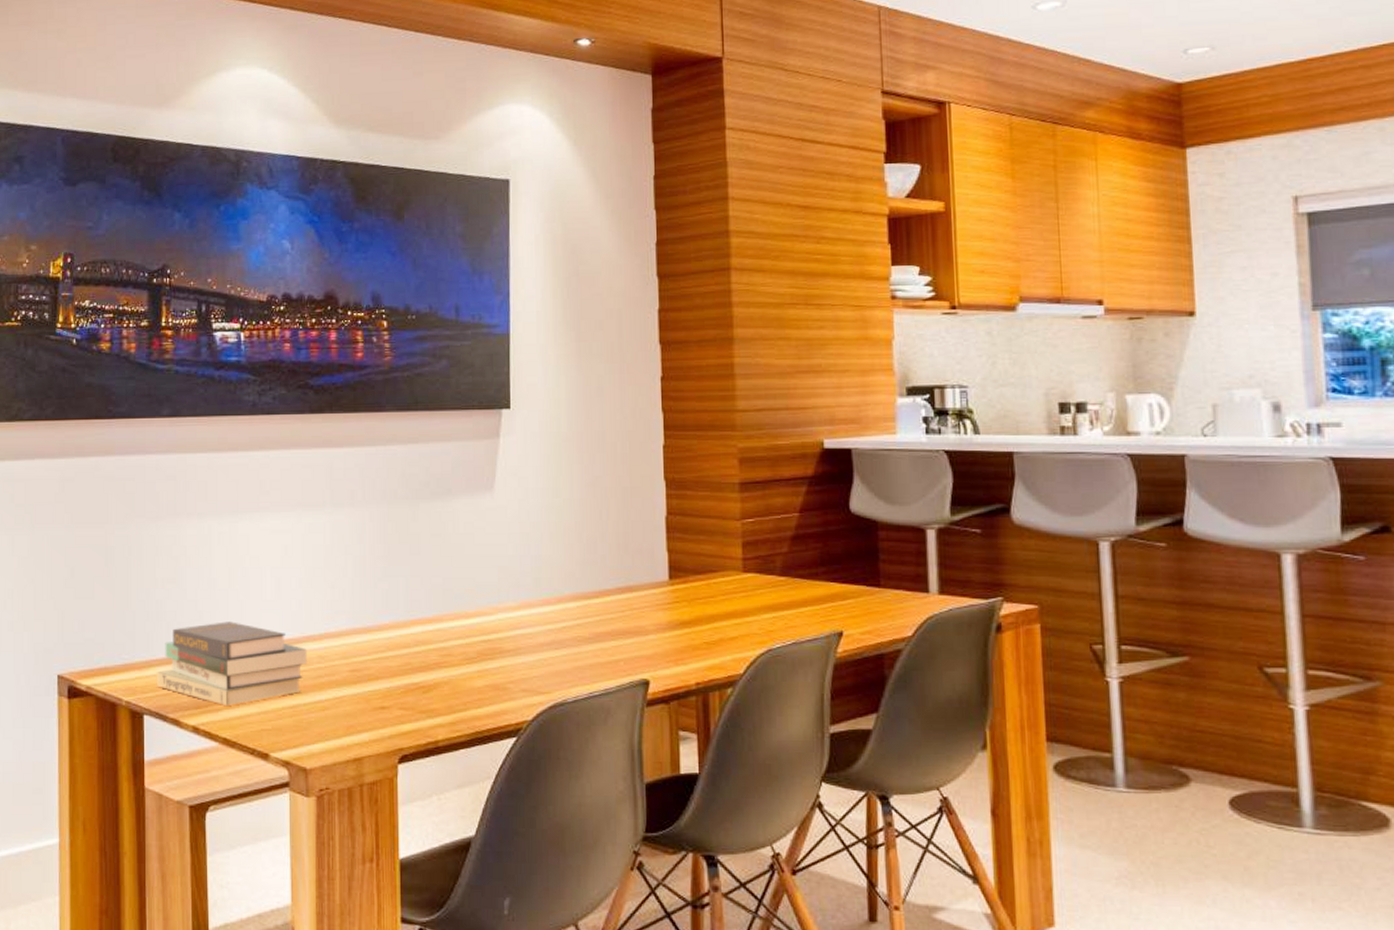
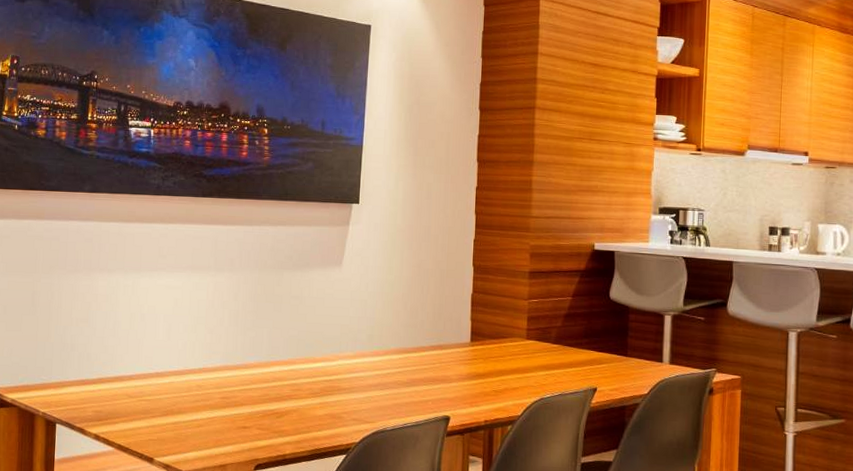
books: present [156,621,307,707] -> none [67,355,188,421]

